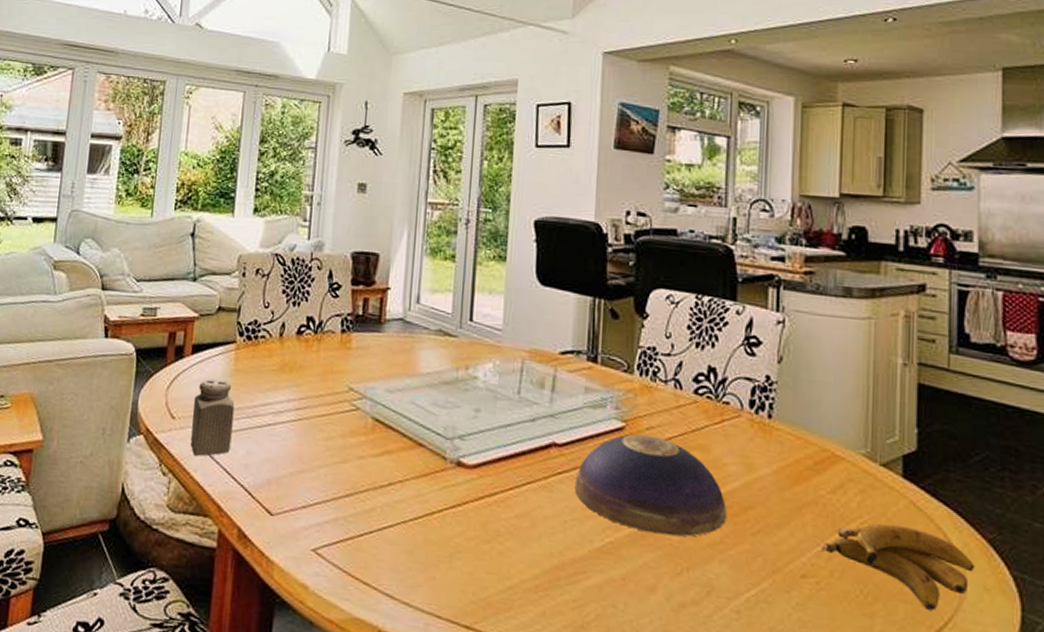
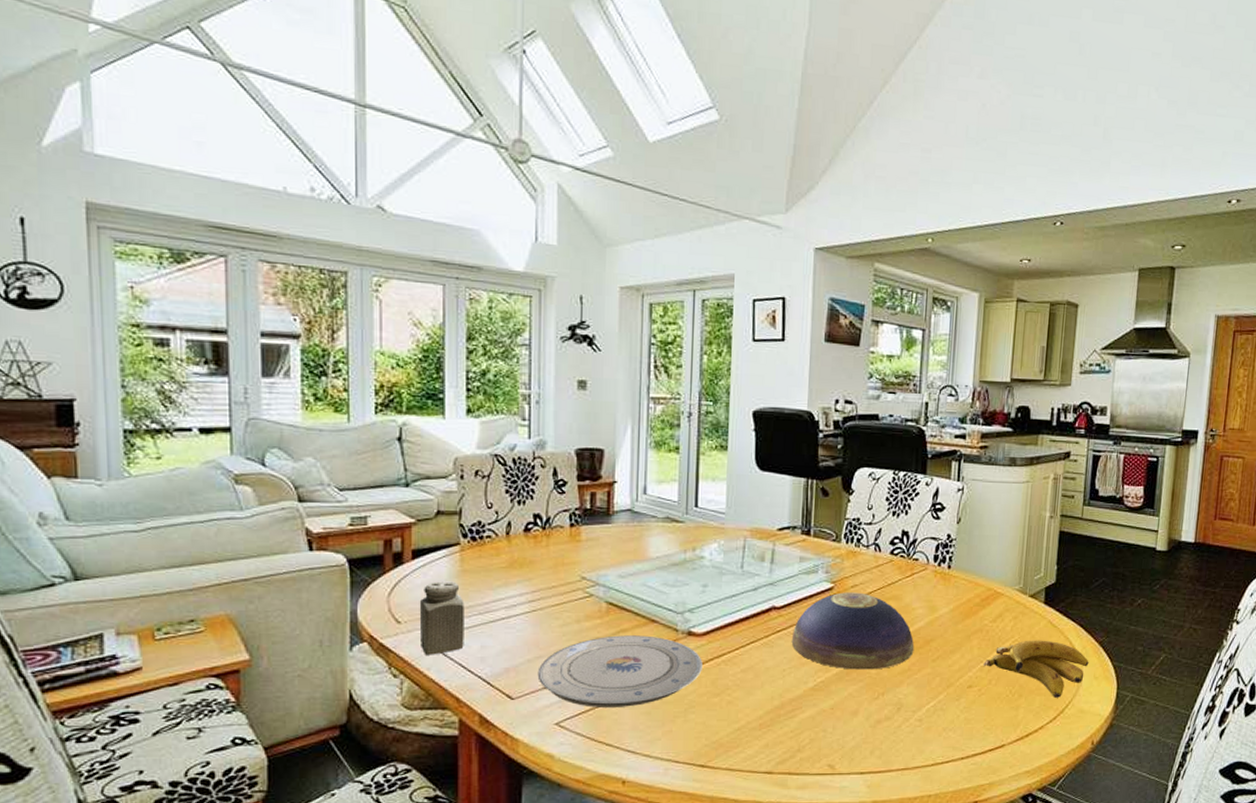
plate: none [298,456,472,542] -> present [537,635,703,707]

